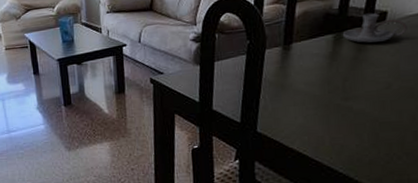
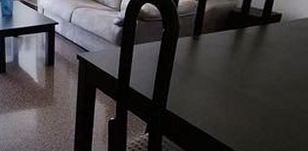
candle holder: present [343,13,407,43] -> none [244,14,297,39]

